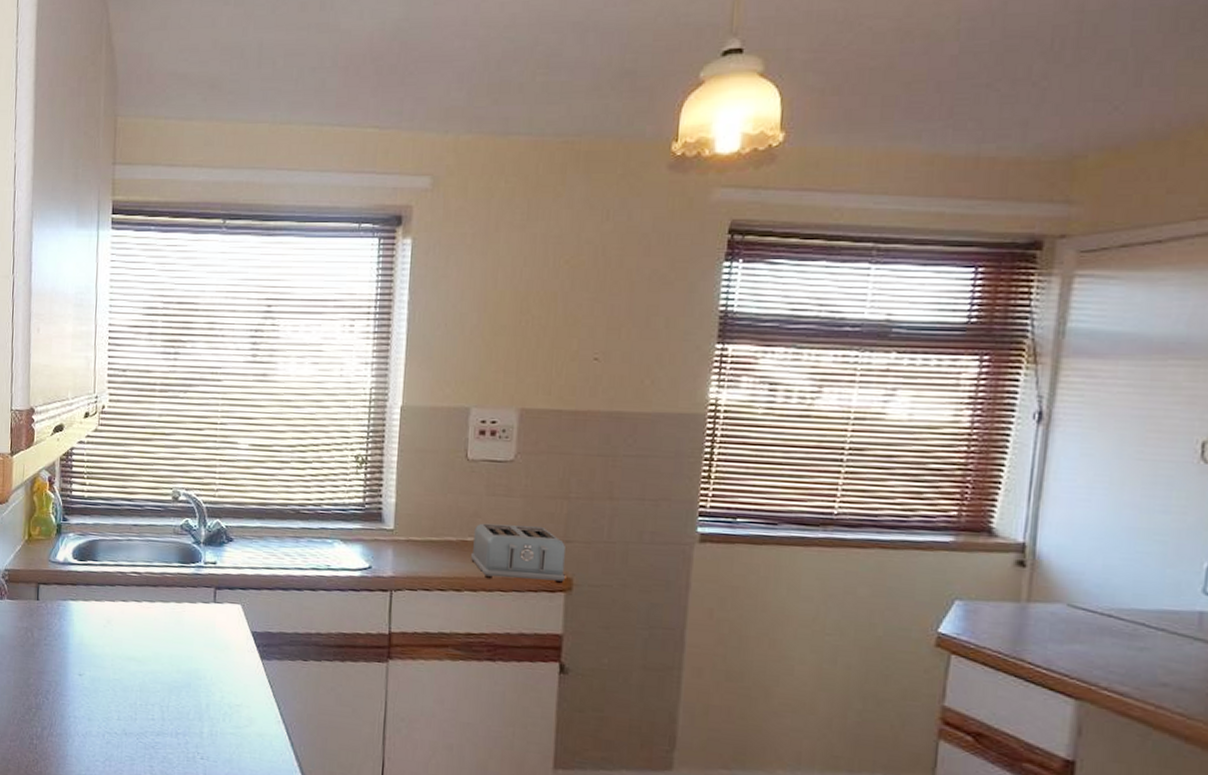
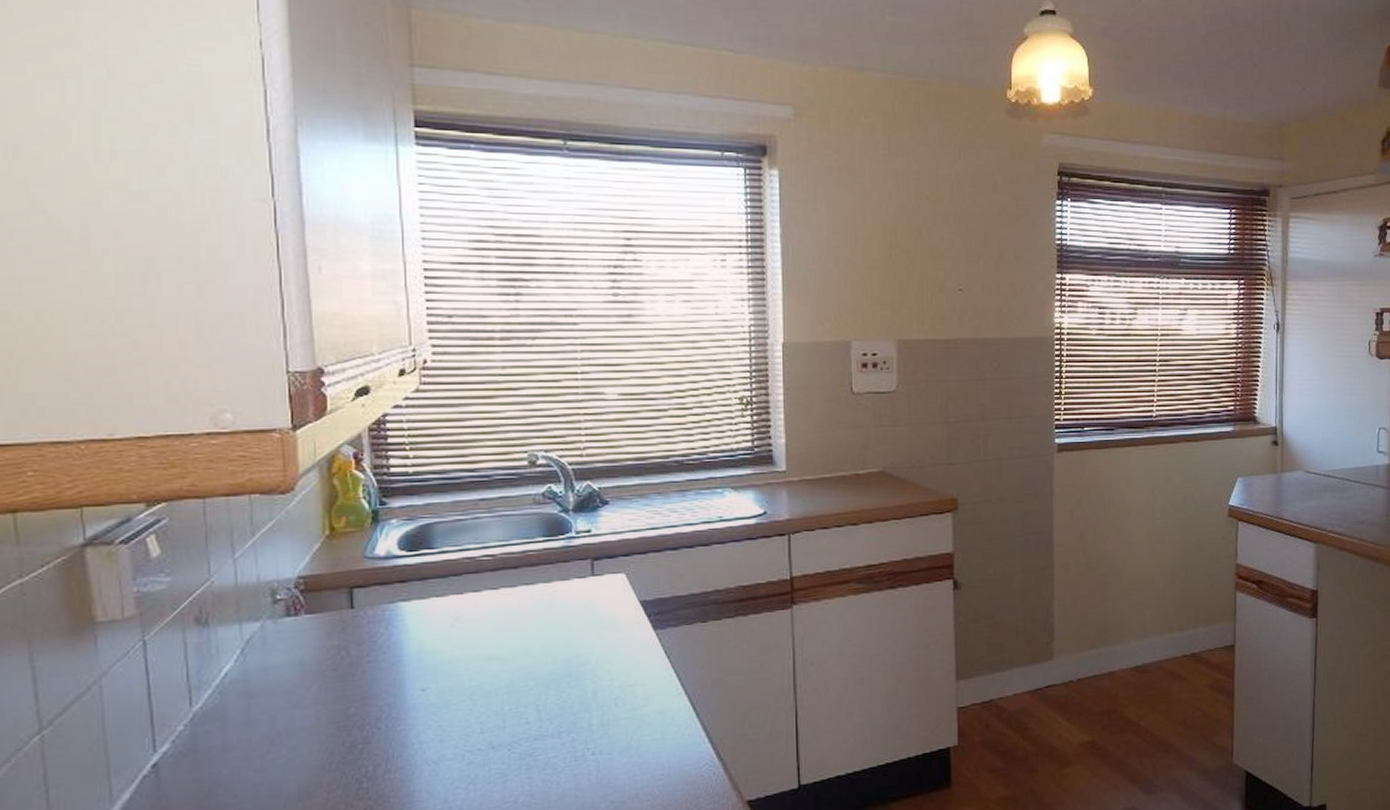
toaster: present [471,523,565,584] -> none [864,452,951,509]

